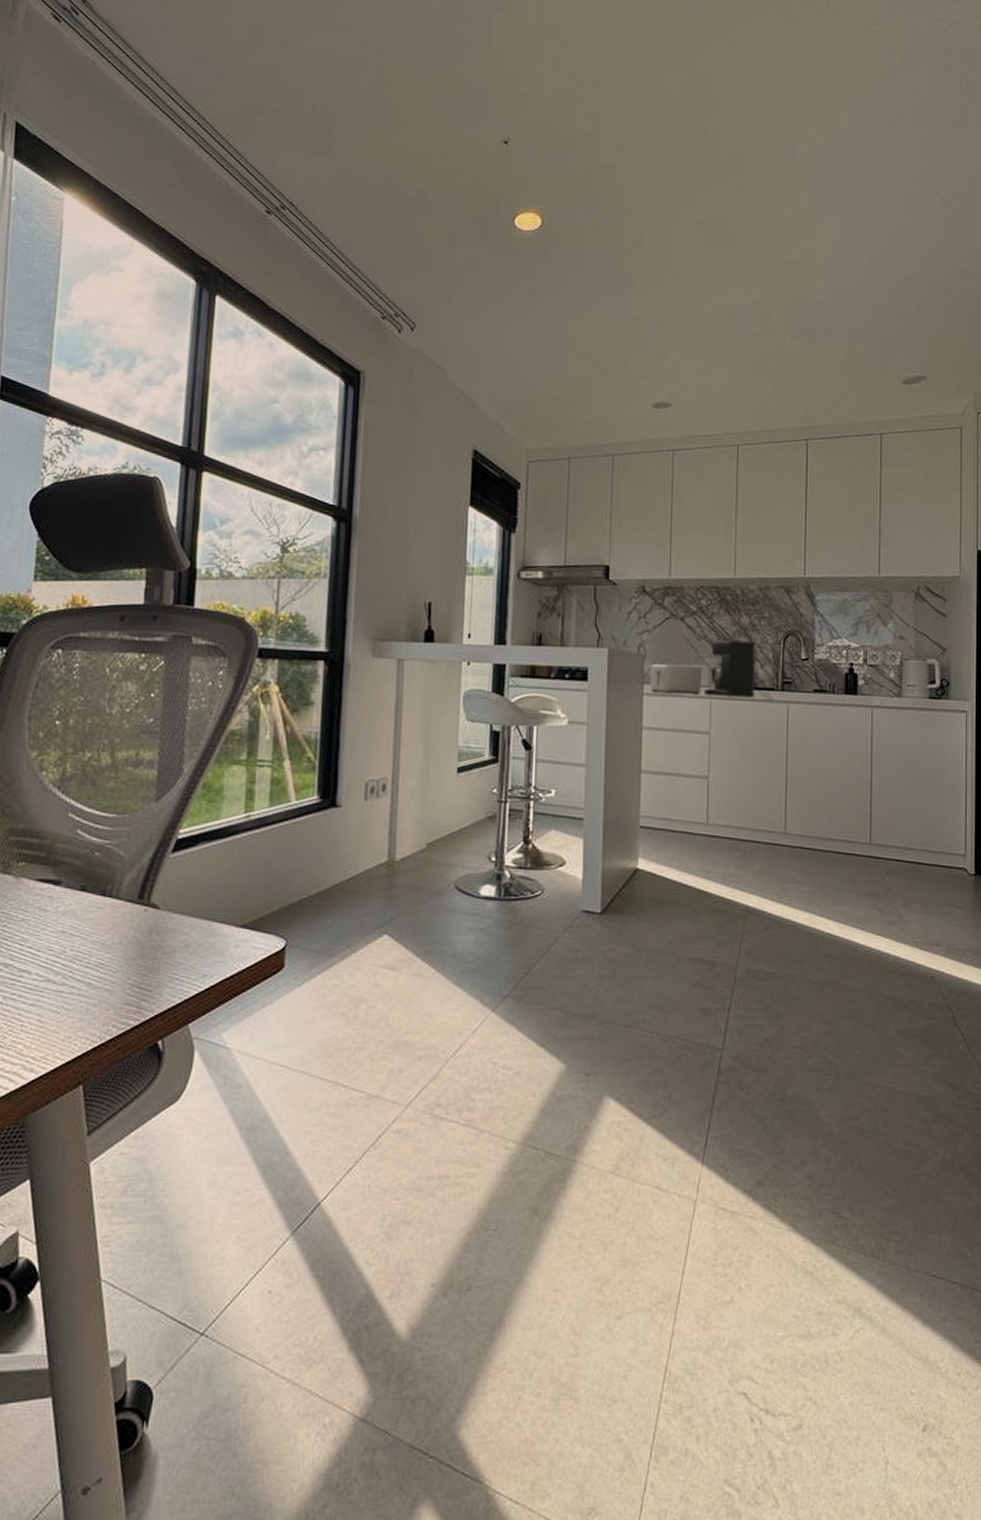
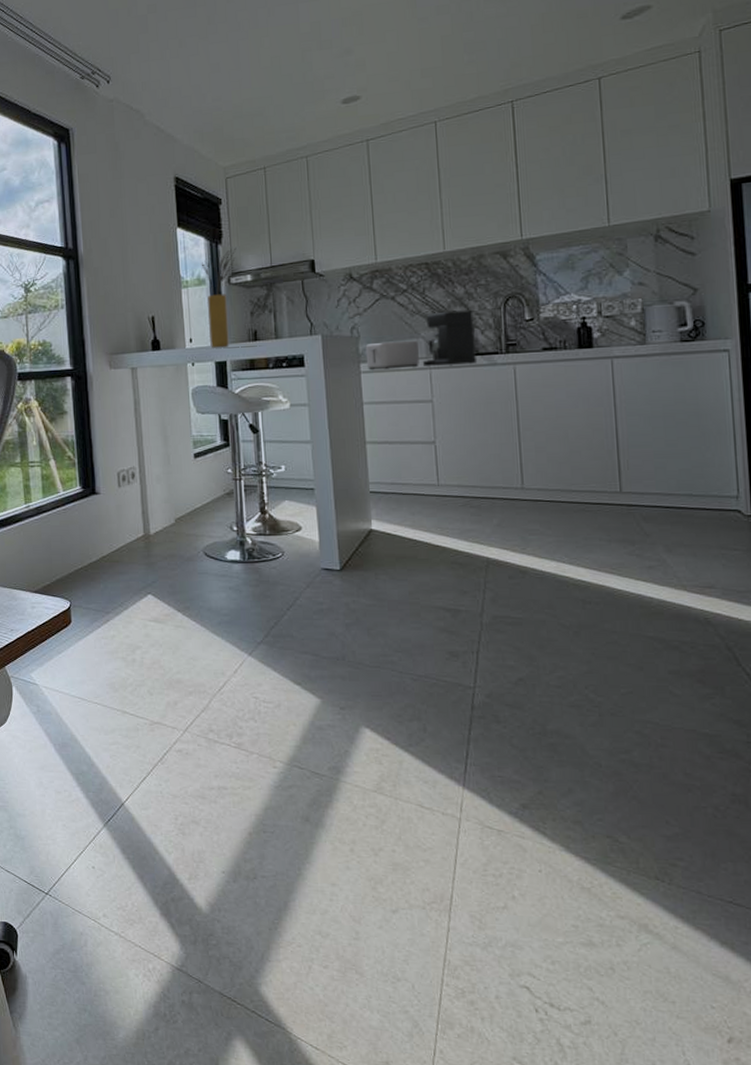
vase: none [490,537,531,649] -> present [201,247,237,348]

